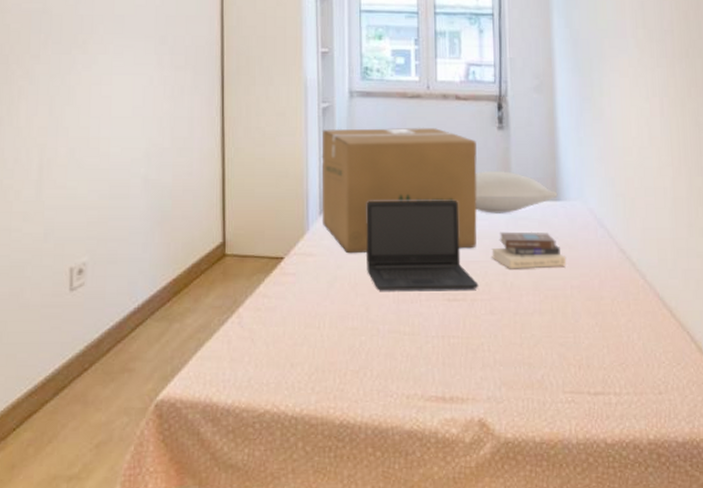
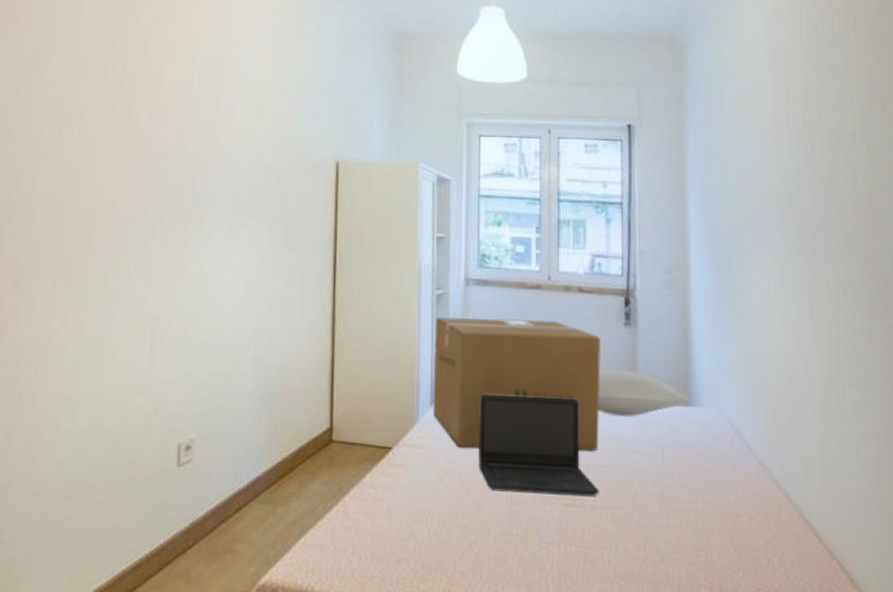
books: present [492,231,567,269] -> none [615,435,699,479]

